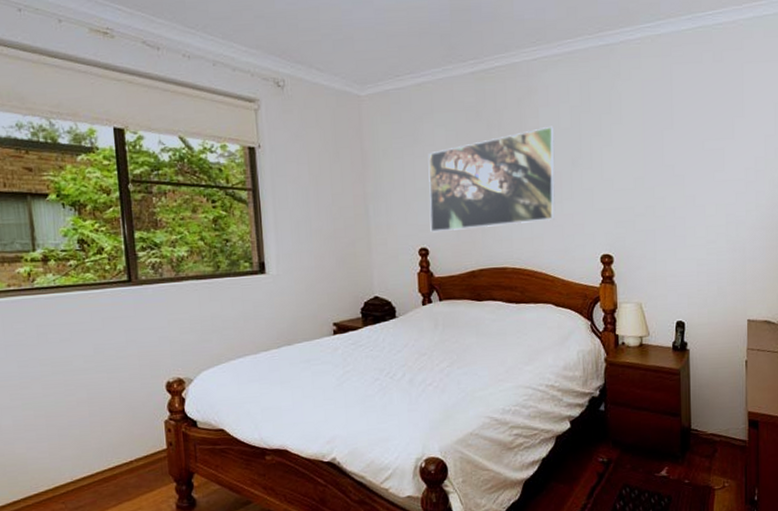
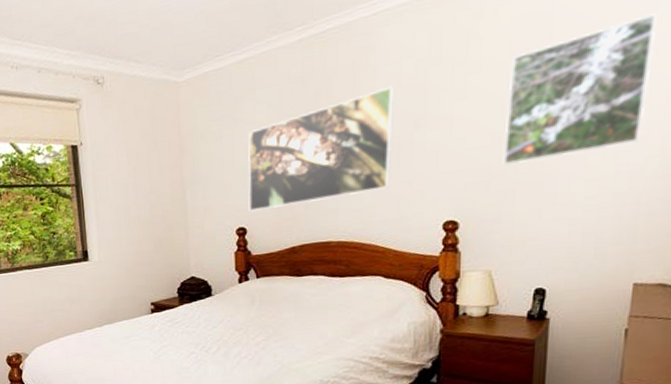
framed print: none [643,93,743,207] -> present [502,13,657,165]

